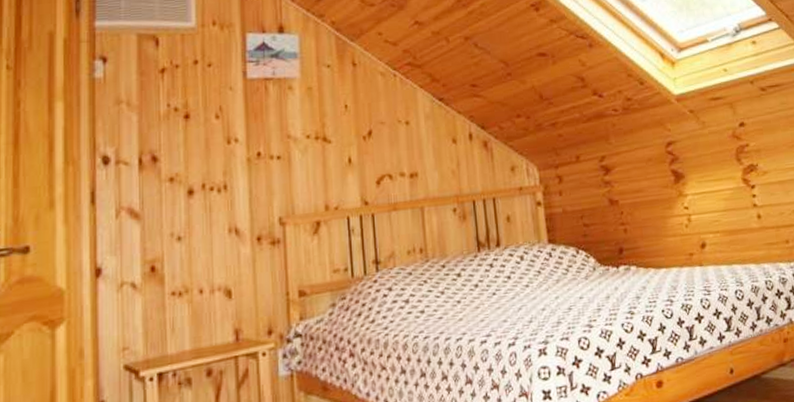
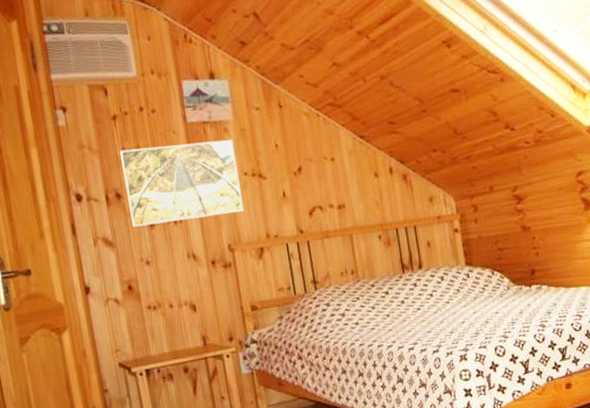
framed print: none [162,98,303,195] -> present [119,139,245,227]

